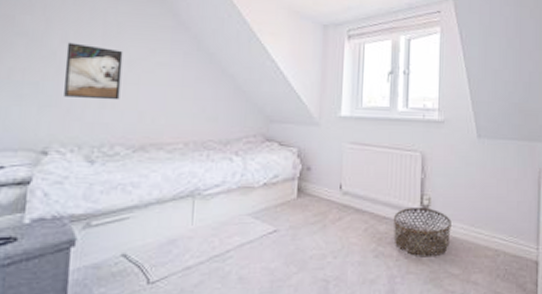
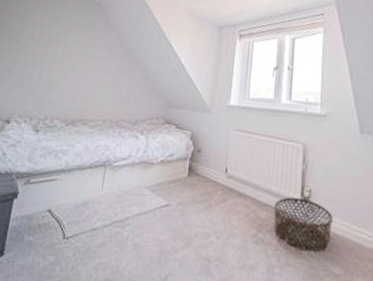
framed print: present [63,42,123,100] -> none [26,39,69,84]

